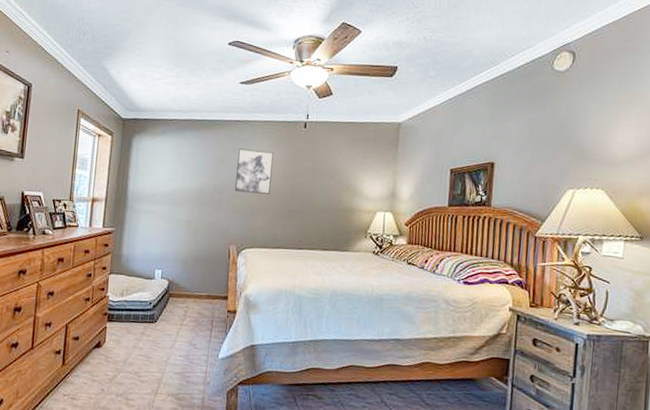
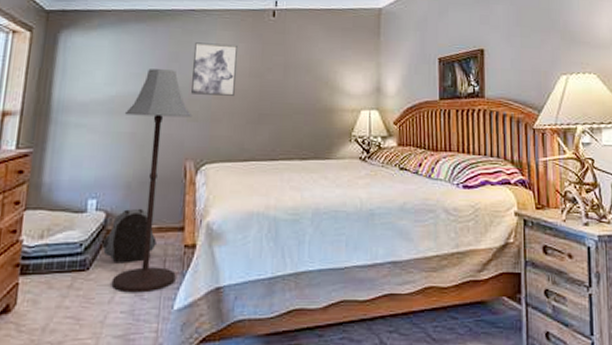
backpack: none [165,279,207,320] -> present [102,208,157,264]
floor lamp: none [172,169,236,344] -> present [111,69,193,293]

